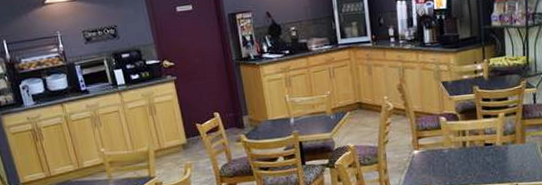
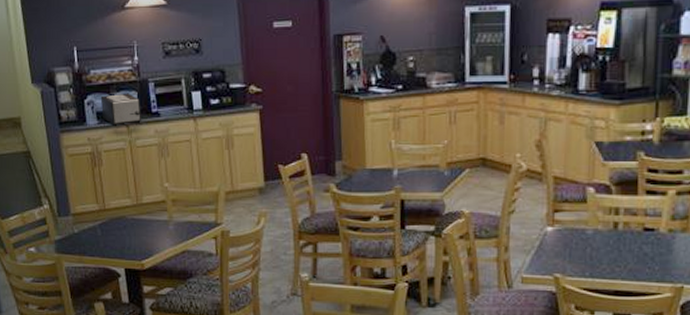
toaster: none [33,76,73,105] -> present [100,93,141,126]

